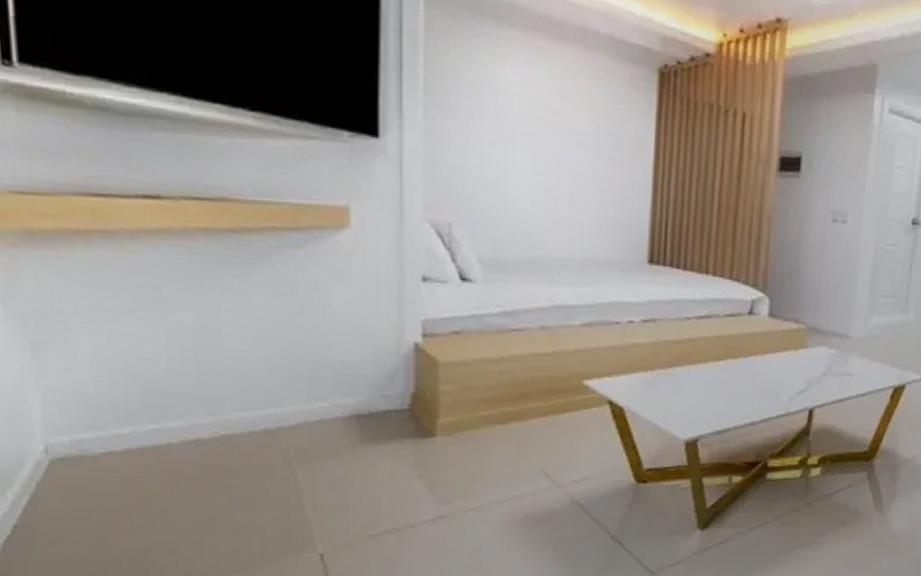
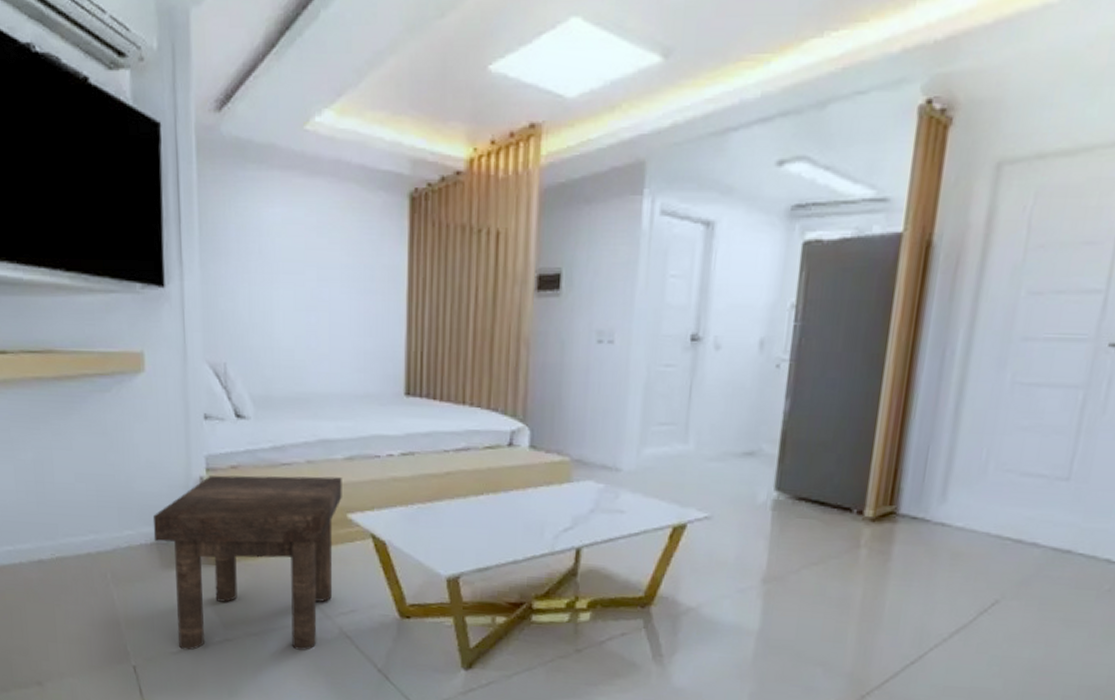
stool: none [353,341,579,532] -> present [152,475,342,651]

